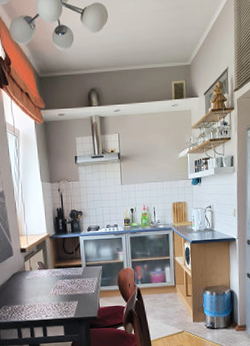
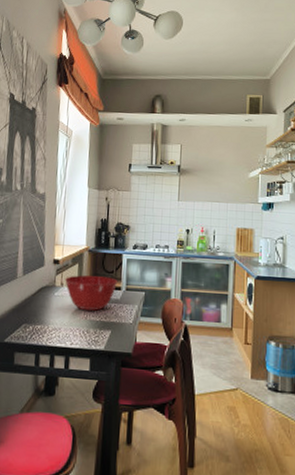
mixing bowl: none [33,257,78,288] -> present [65,275,117,312]

